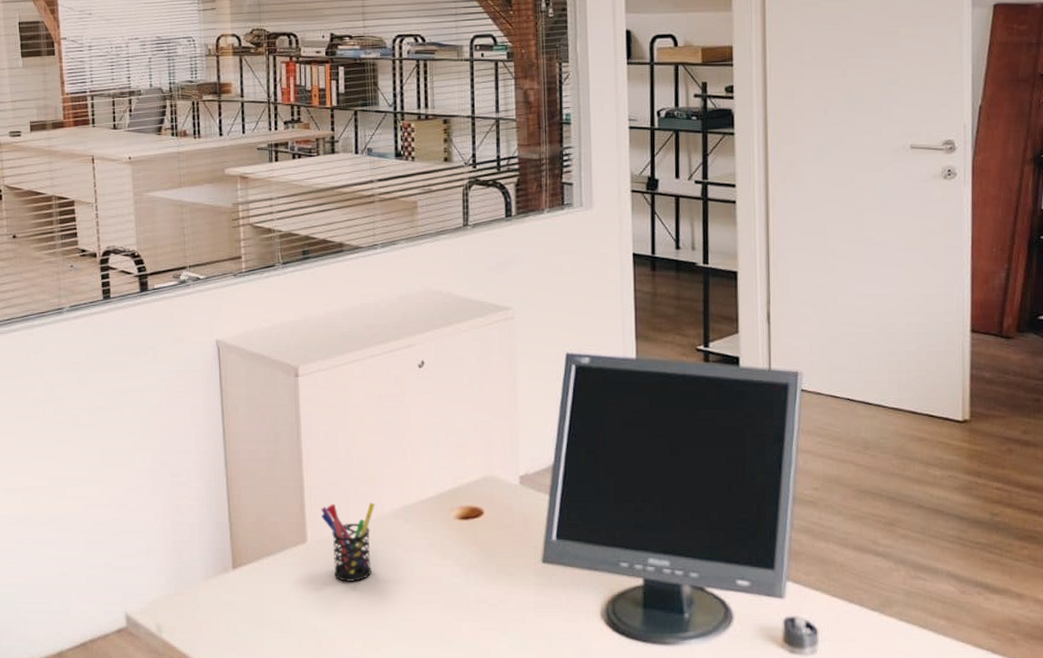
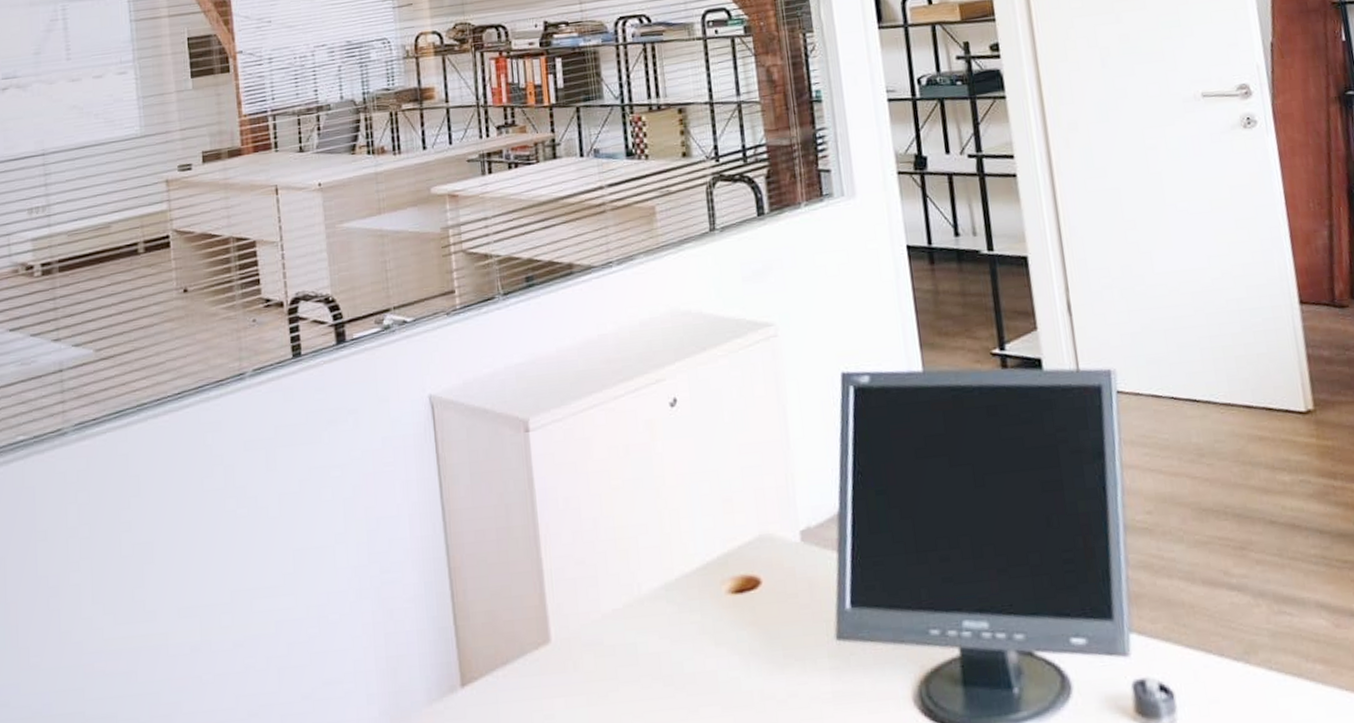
pen holder: present [321,502,375,583] -> none [565,582,632,690]

